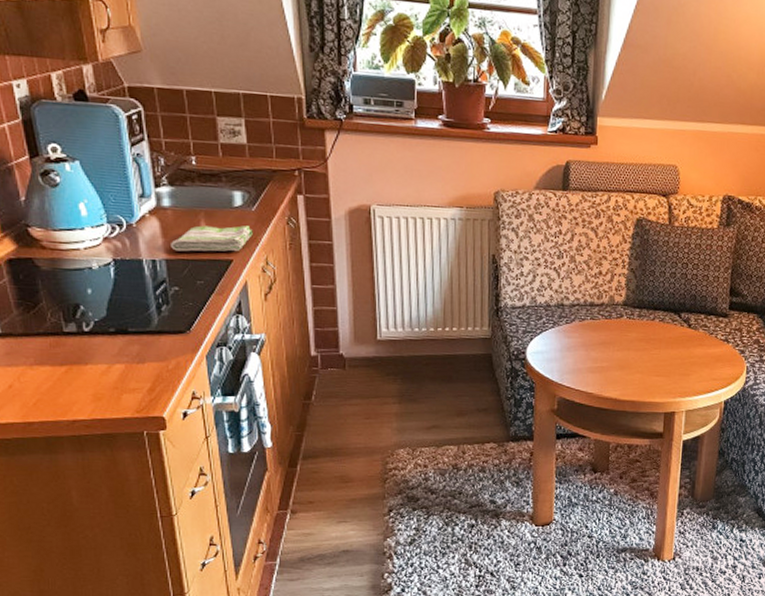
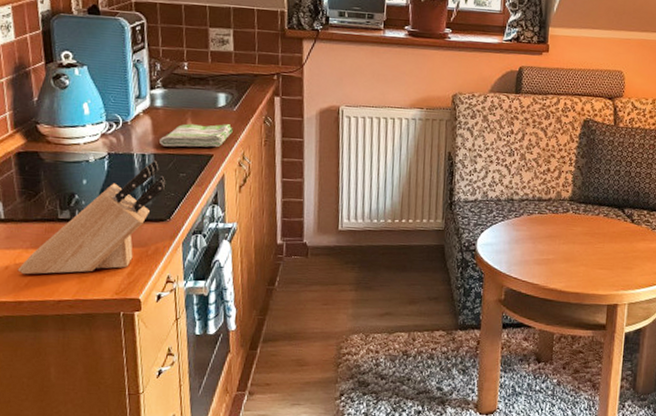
knife block: none [23,266,181,394] -> present [17,160,165,275]

